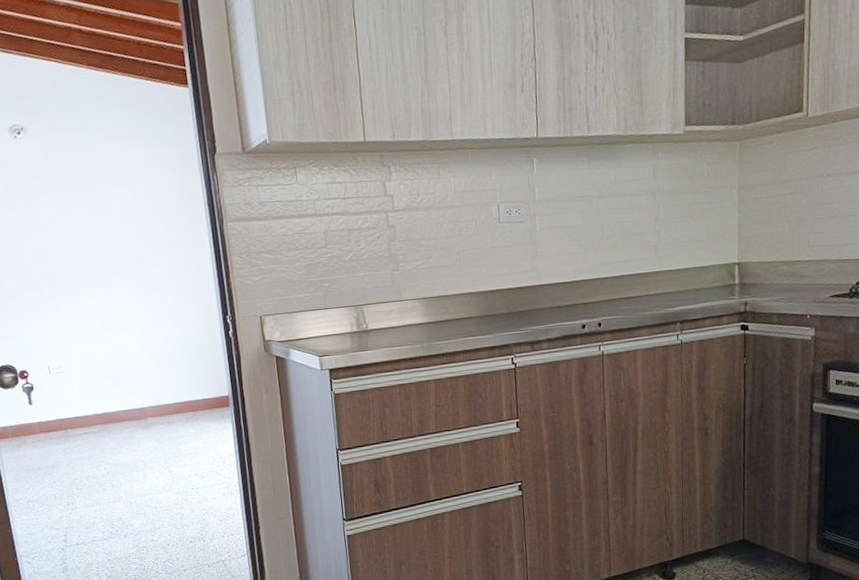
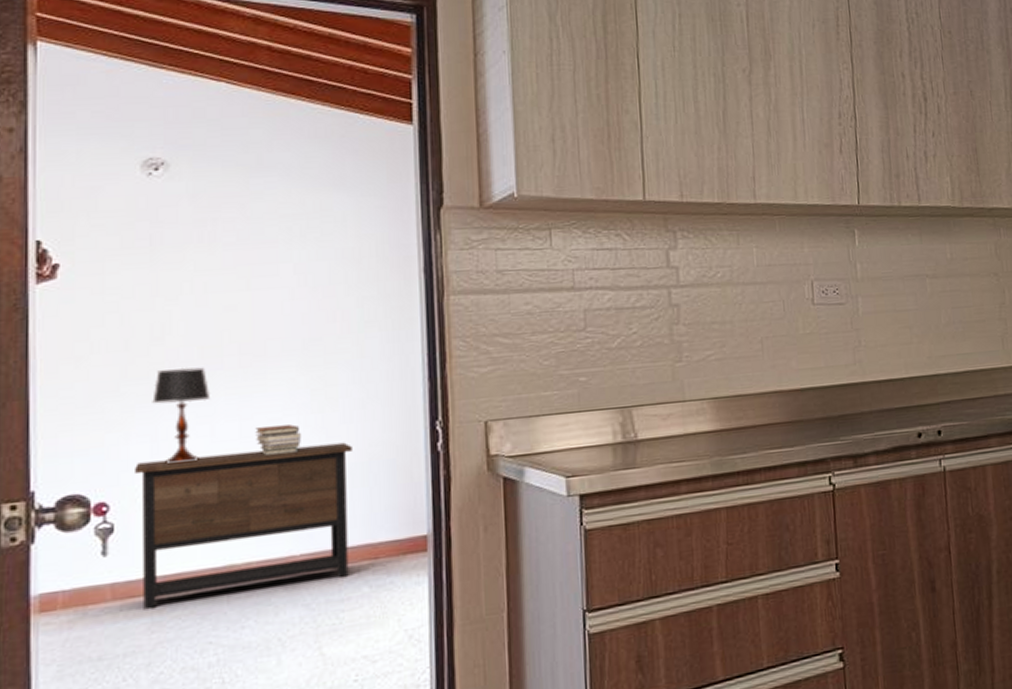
dresser: none [39,331,181,440] -> present [135,442,352,610]
table lamp: none [42,278,78,346] -> present [152,367,209,465]
book stack: none [109,318,140,340] -> present [255,424,302,455]

